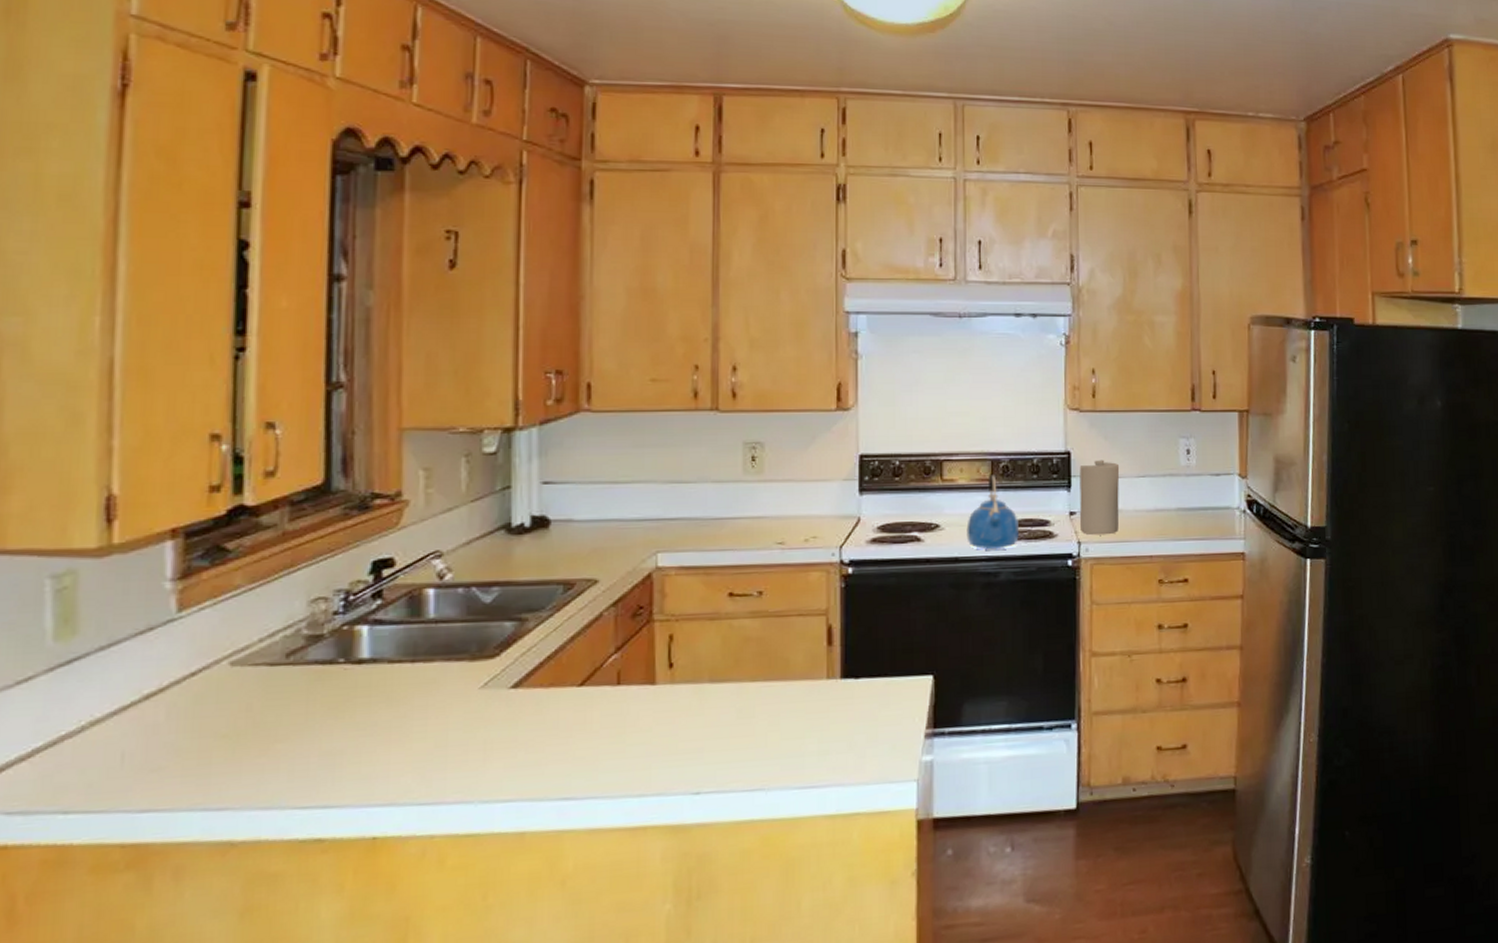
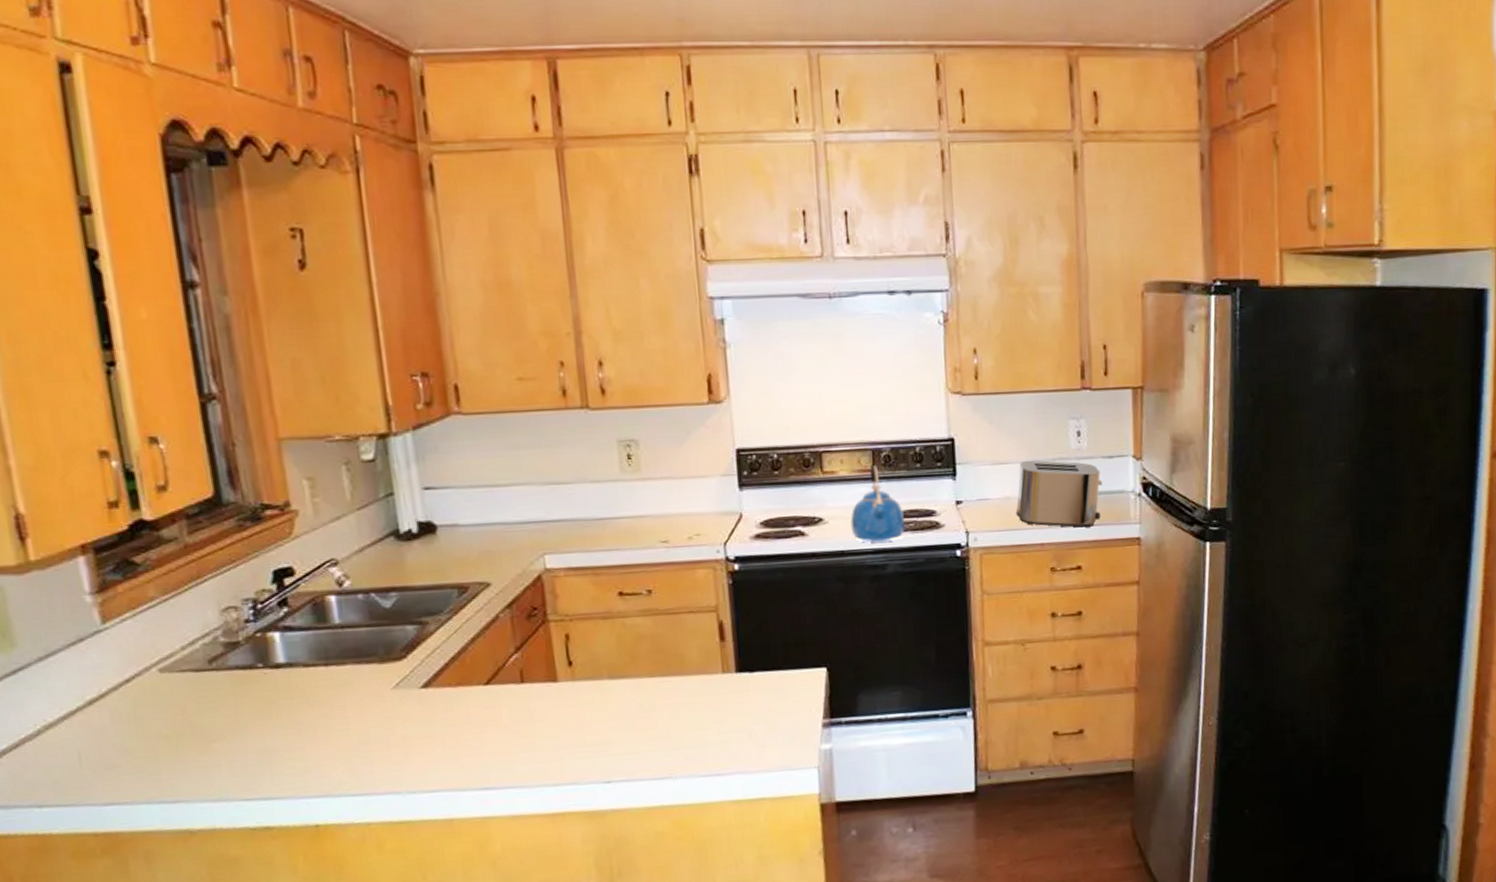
paper towel holder: present [1079,459,1120,536] -> none [964,445,1008,525]
toaster: none [1126,475,1210,542] -> present [1015,460,1103,528]

